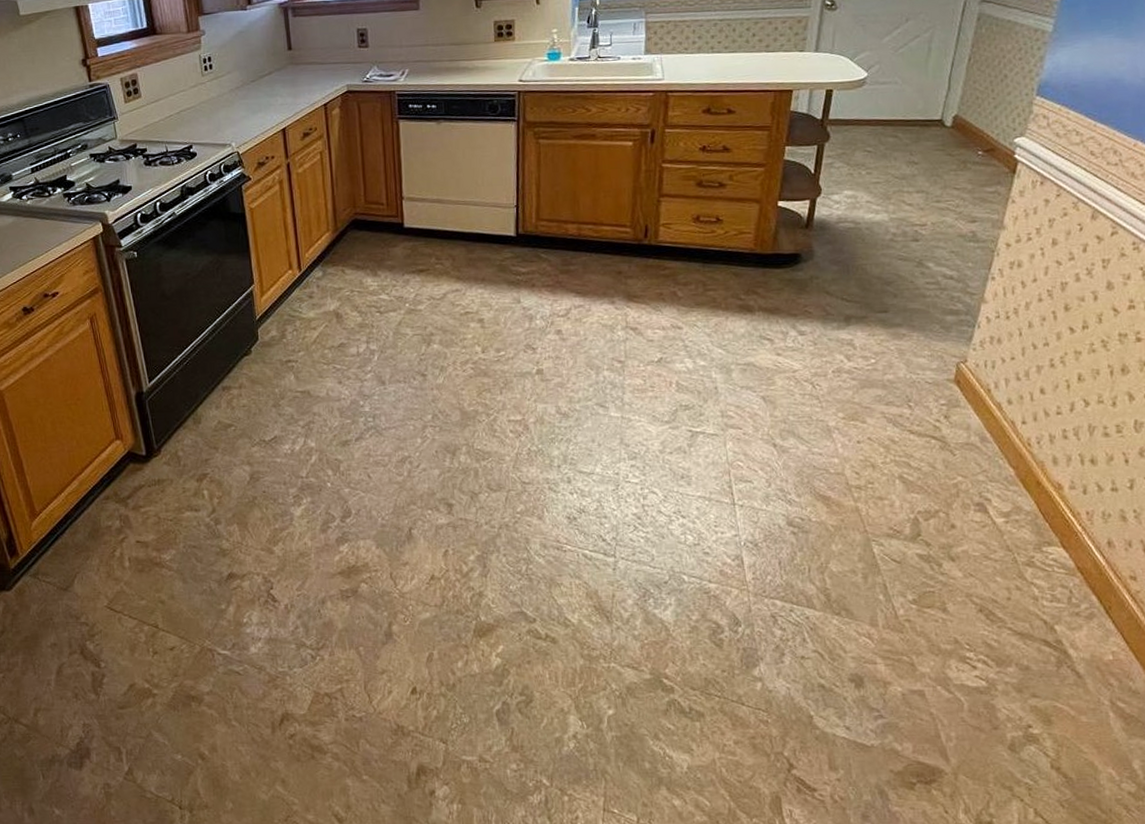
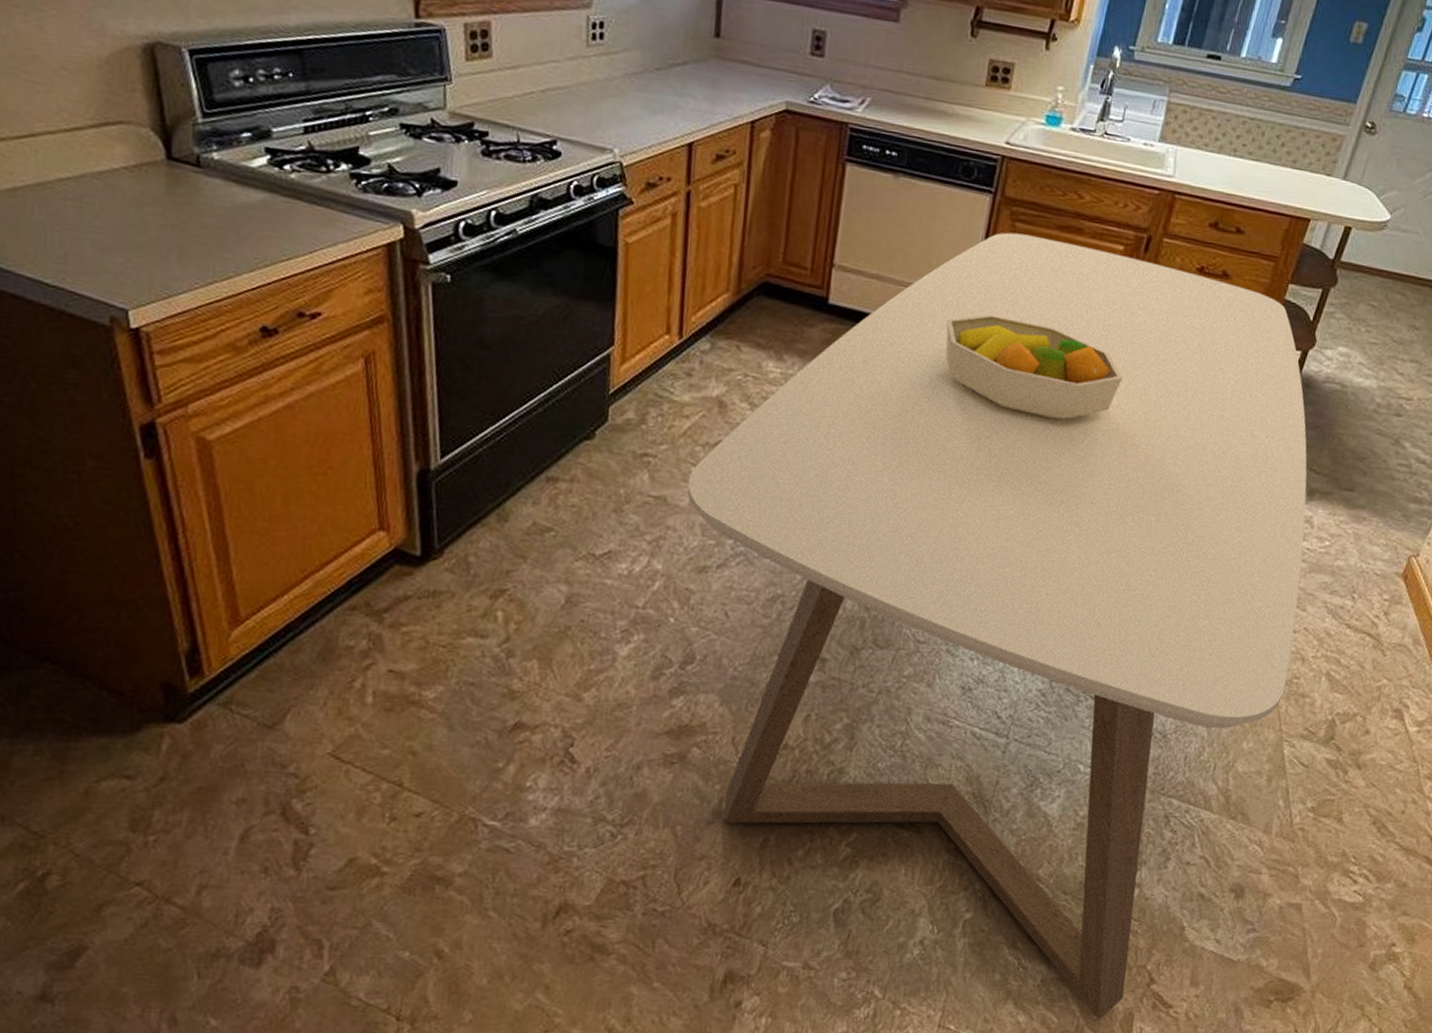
dining table: none [323,147,862,802] -> present [687,232,1307,1019]
fruit bowl: none [499,214,654,290] -> present [945,314,1123,420]

